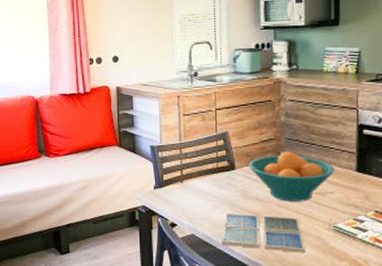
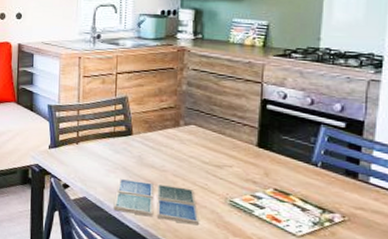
fruit bowl: present [248,152,335,202] -> none [146,121,235,173]

